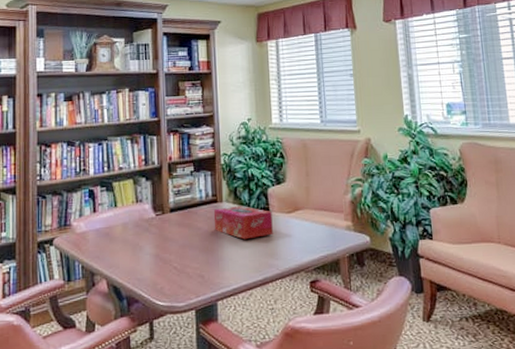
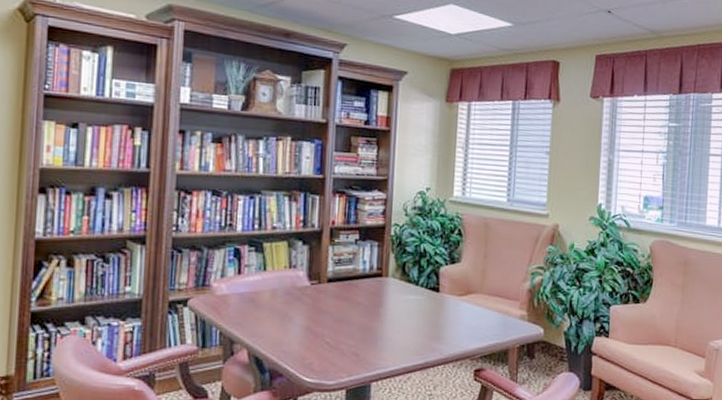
tissue box: present [213,206,273,240] -> none [375,283,442,320]

